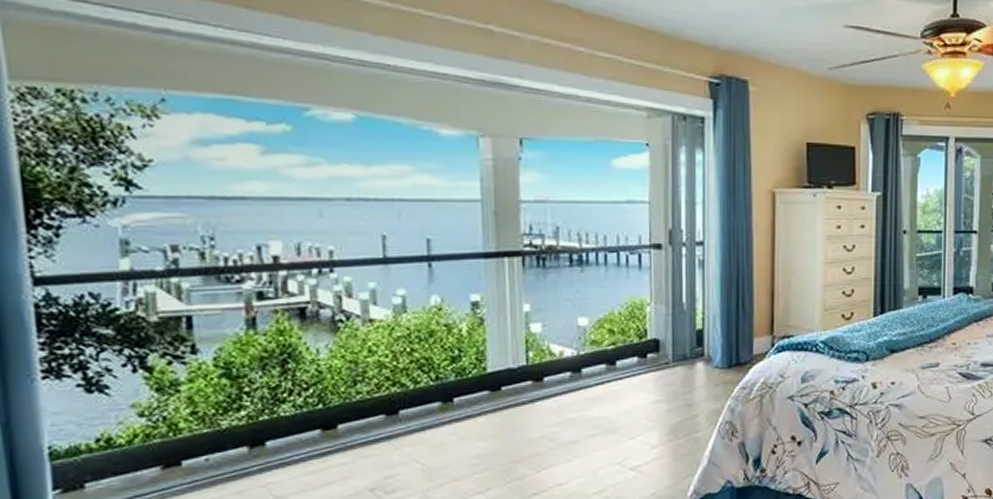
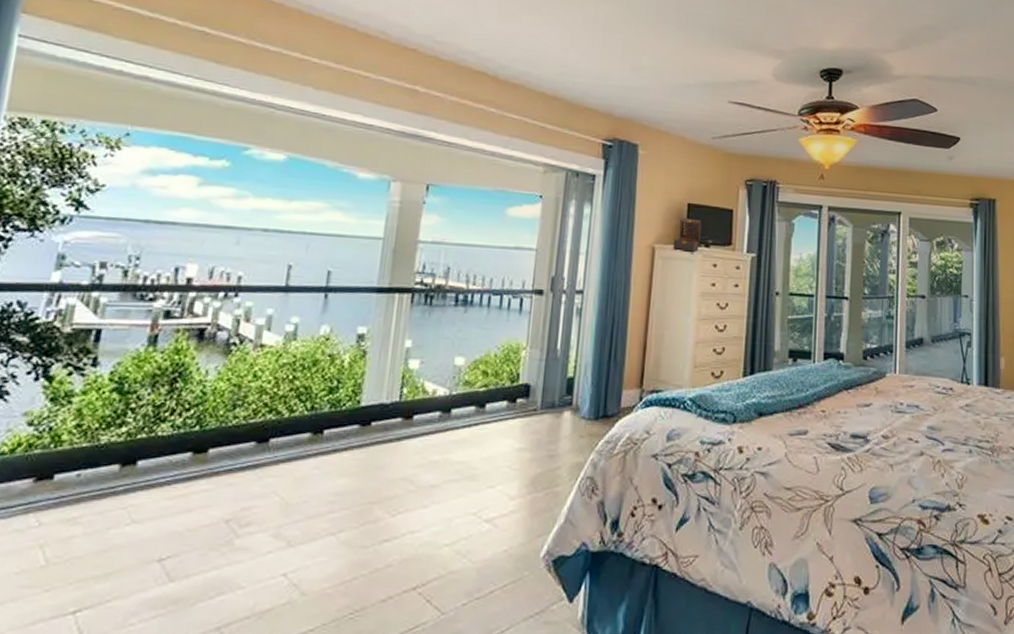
jewelry box: none [794,158,823,194] -> present [673,217,702,252]

